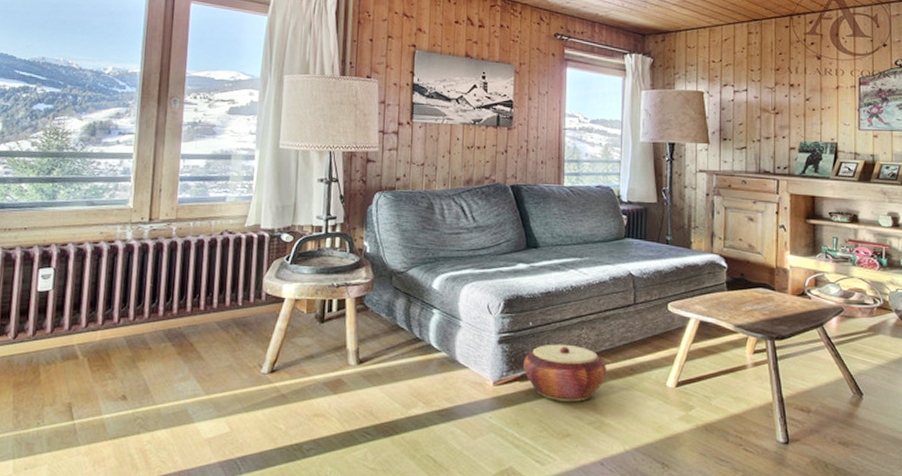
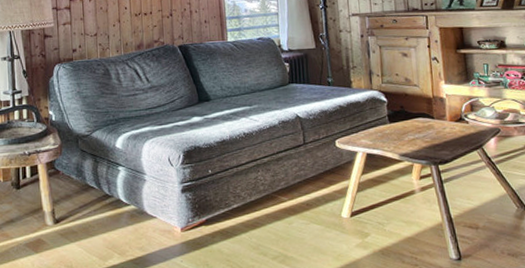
woven basket: present [524,344,607,402] -> none [207,187,285,240]

